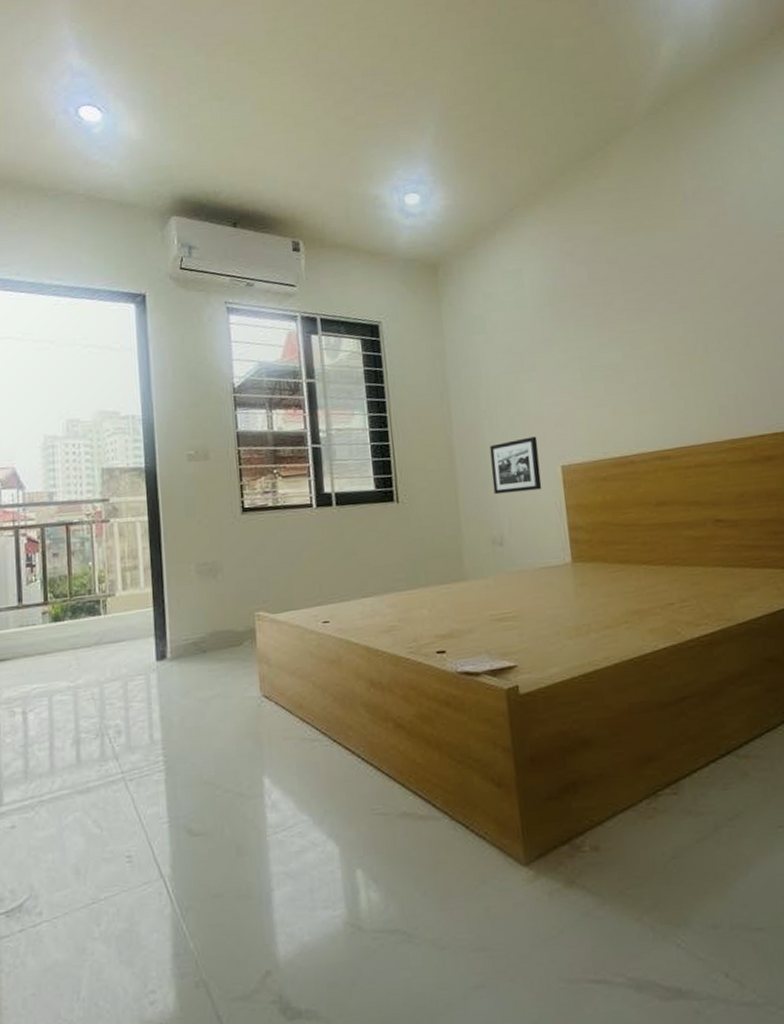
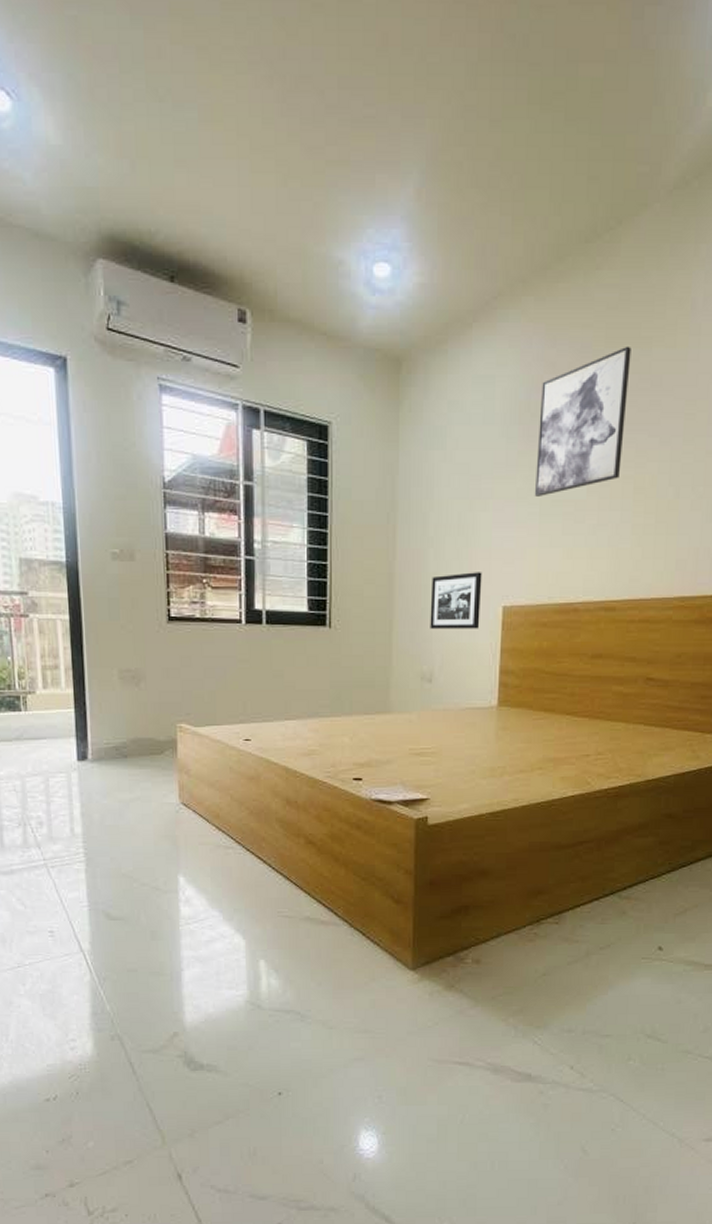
wall art: none [564,233,649,365] -> present [534,346,631,496]

